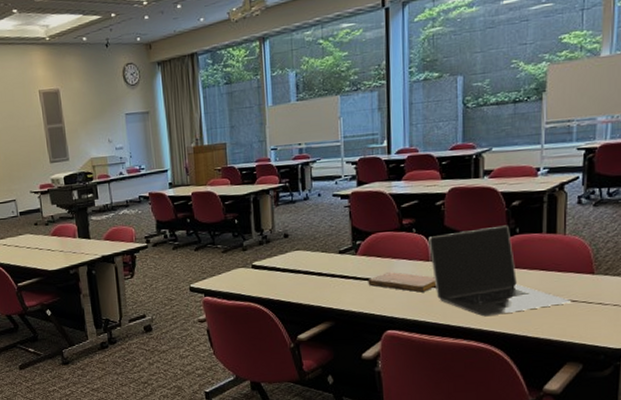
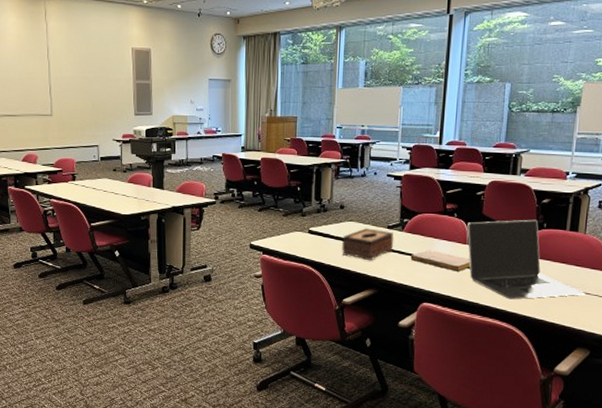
tissue box: none [289,254,348,292] -> present [341,227,394,261]

